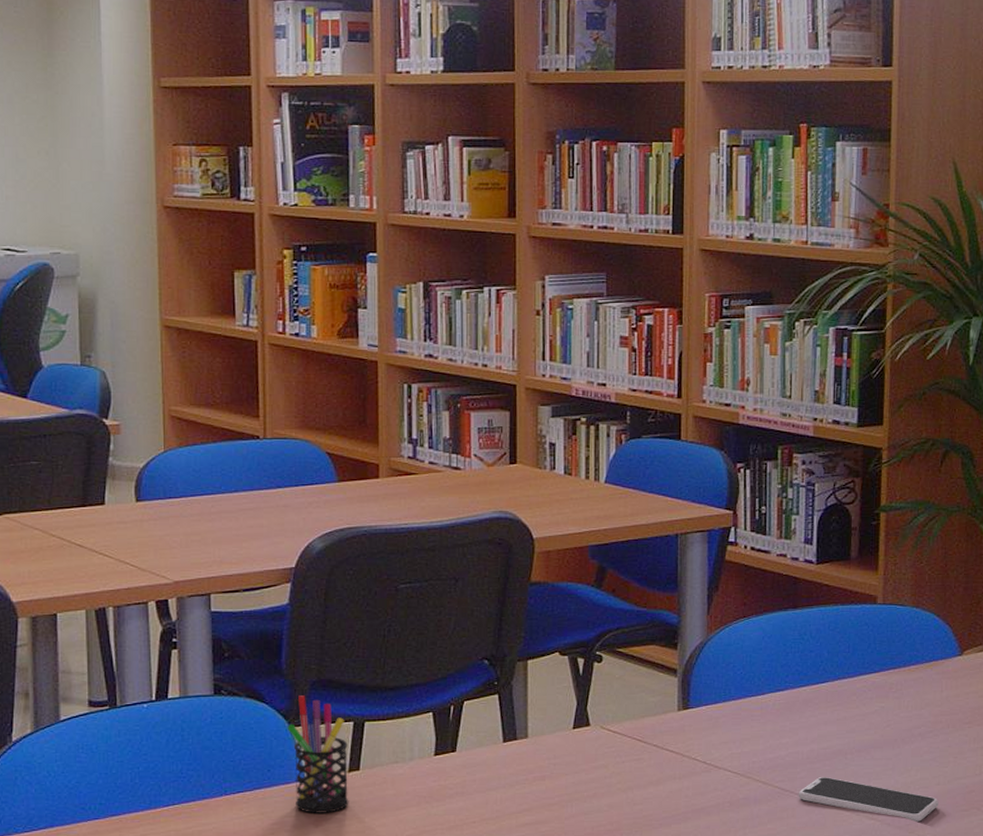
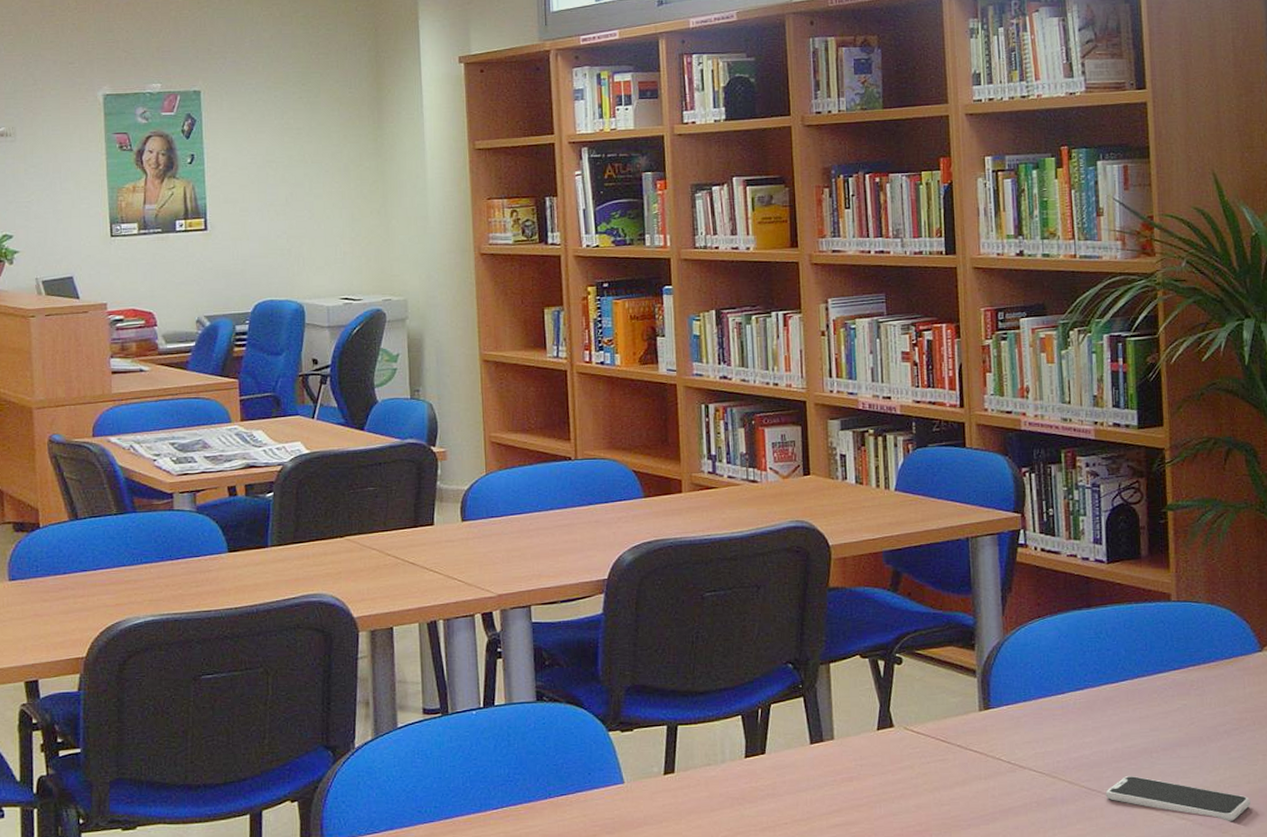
pen holder: present [287,695,349,814] -> none [605,701,666,816]

